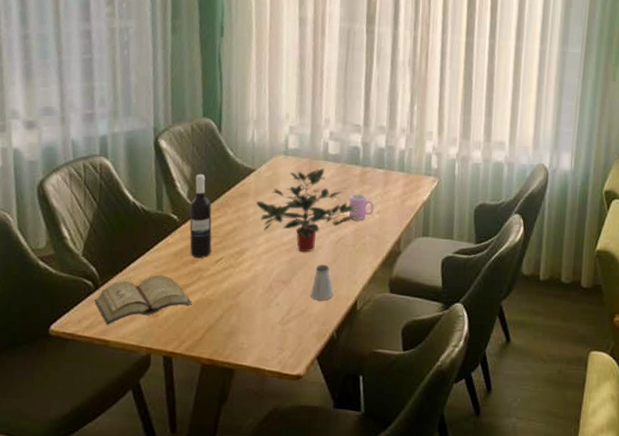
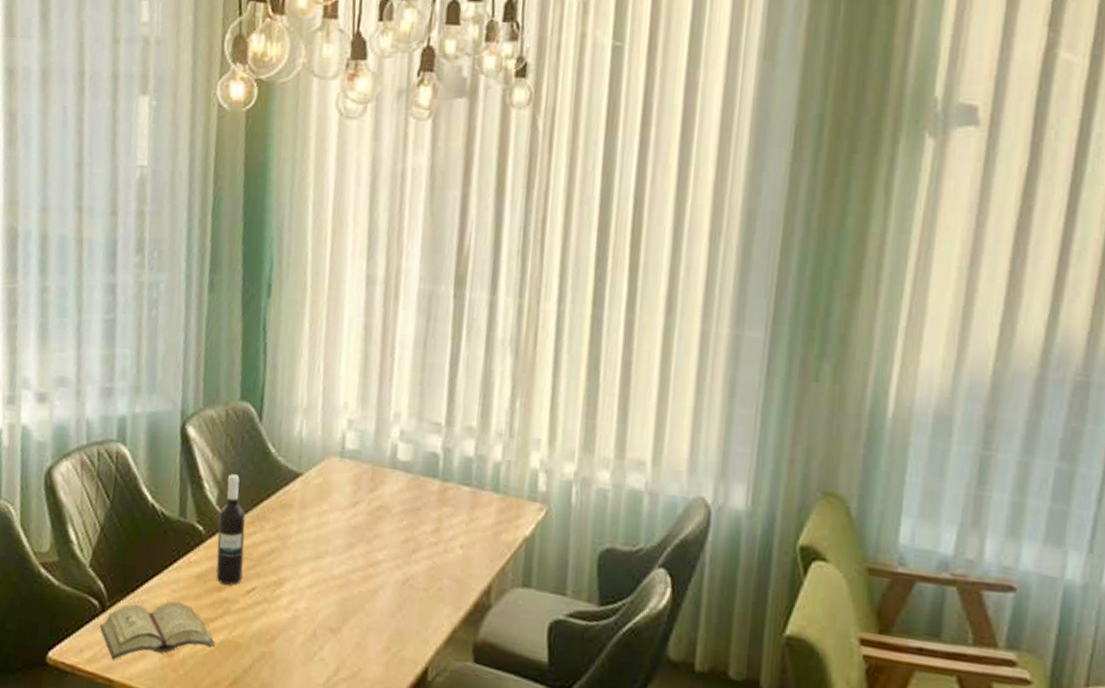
potted plant: present [256,168,363,253] -> none [301,478,440,593]
saltshaker: present [311,264,333,301] -> none [366,610,397,663]
cup: present [348,193,374,220] -> none [420,517,456,555]

